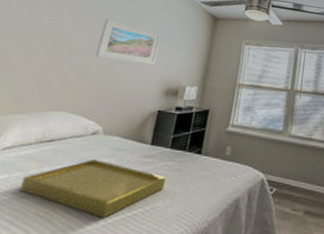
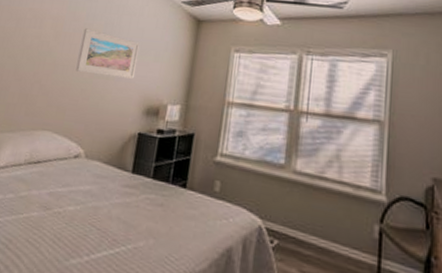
tray: present [19,158,166,219] -> none [12,184,148,254]

